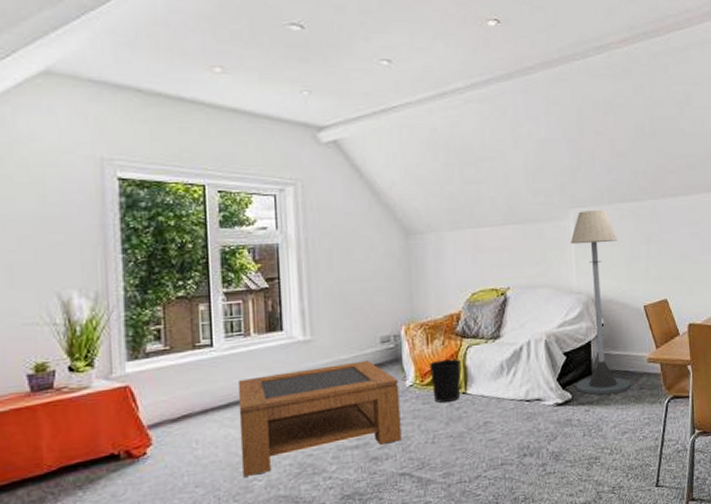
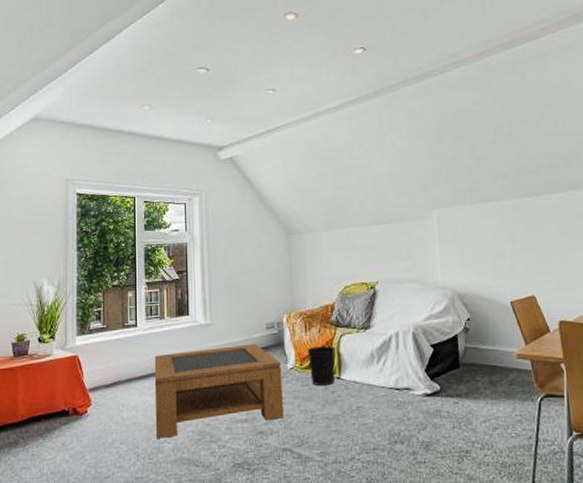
floor lamp: present [570,210,631,395] -> none [434,210,501,389]

